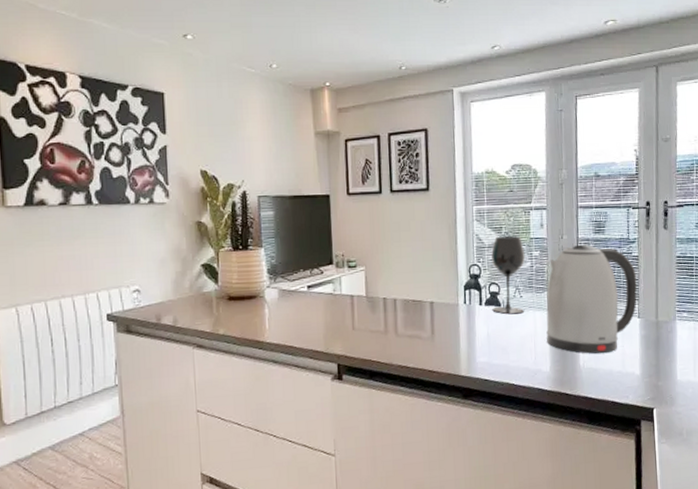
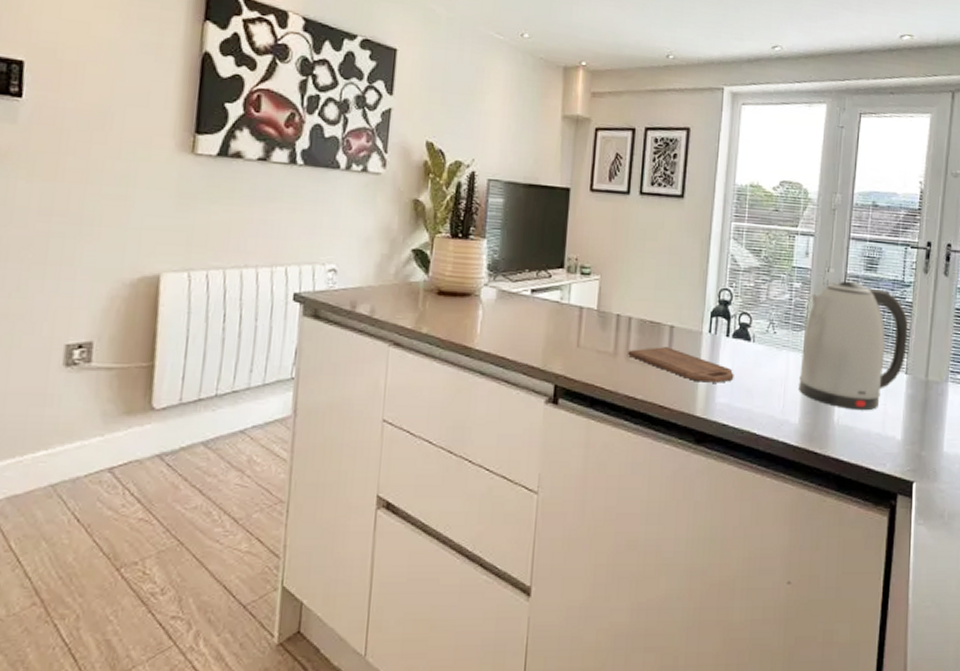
cutting board: none [397,320,490,346] -> present [628,347,734,383]
wineglass: present [491,236,525,314] -> none [740,259,784,352]

